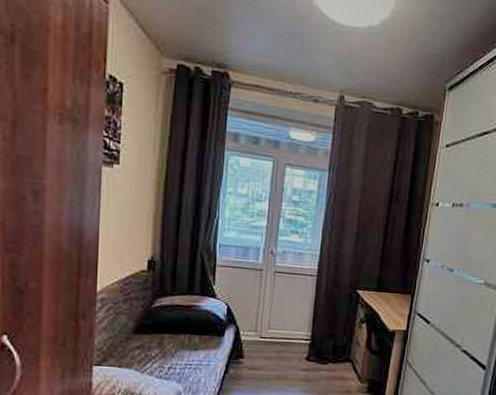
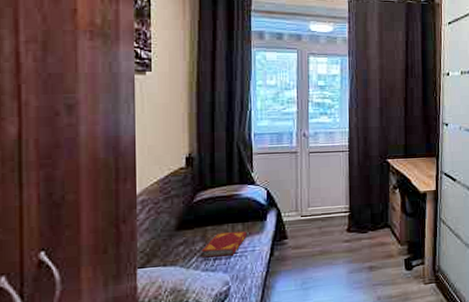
hardback book: none [156,341,204,367] -> present [201,231,248,258]

